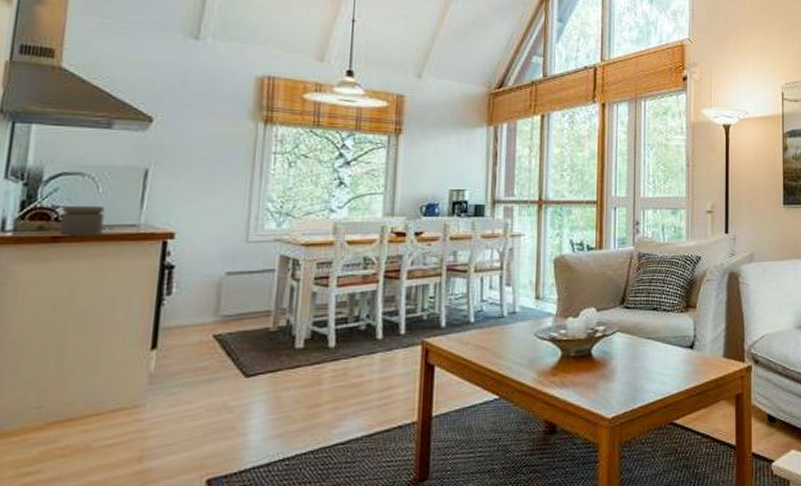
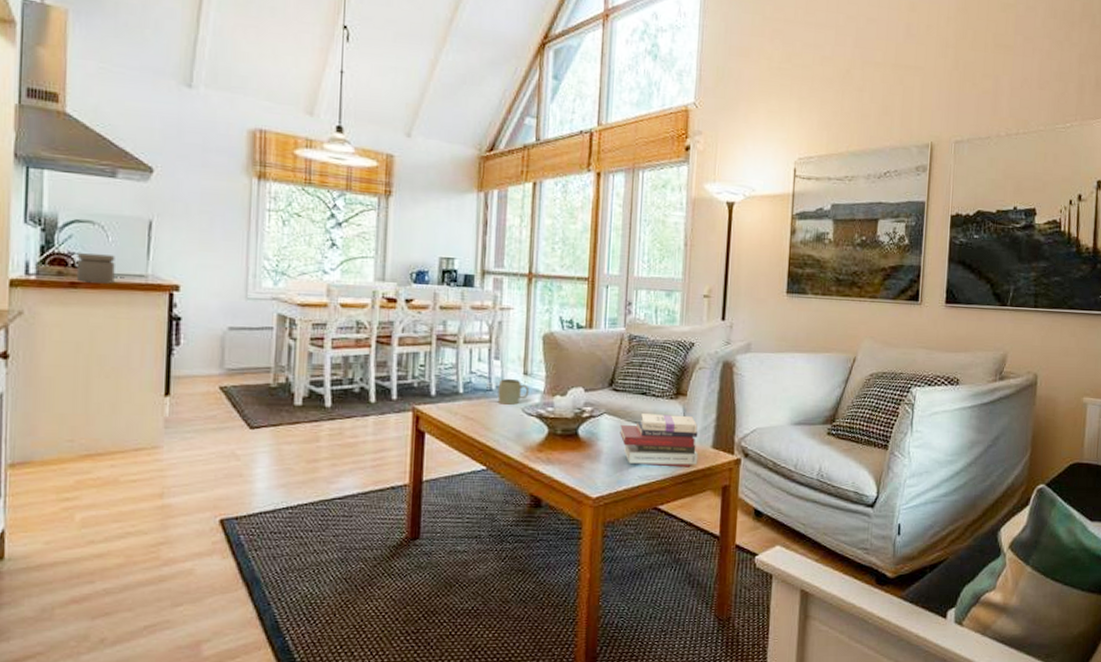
mug: none [509,303,542,331] -> present [497,378,530,405]
books: none [633,327,711,380] -> present [620,414,699,468]

